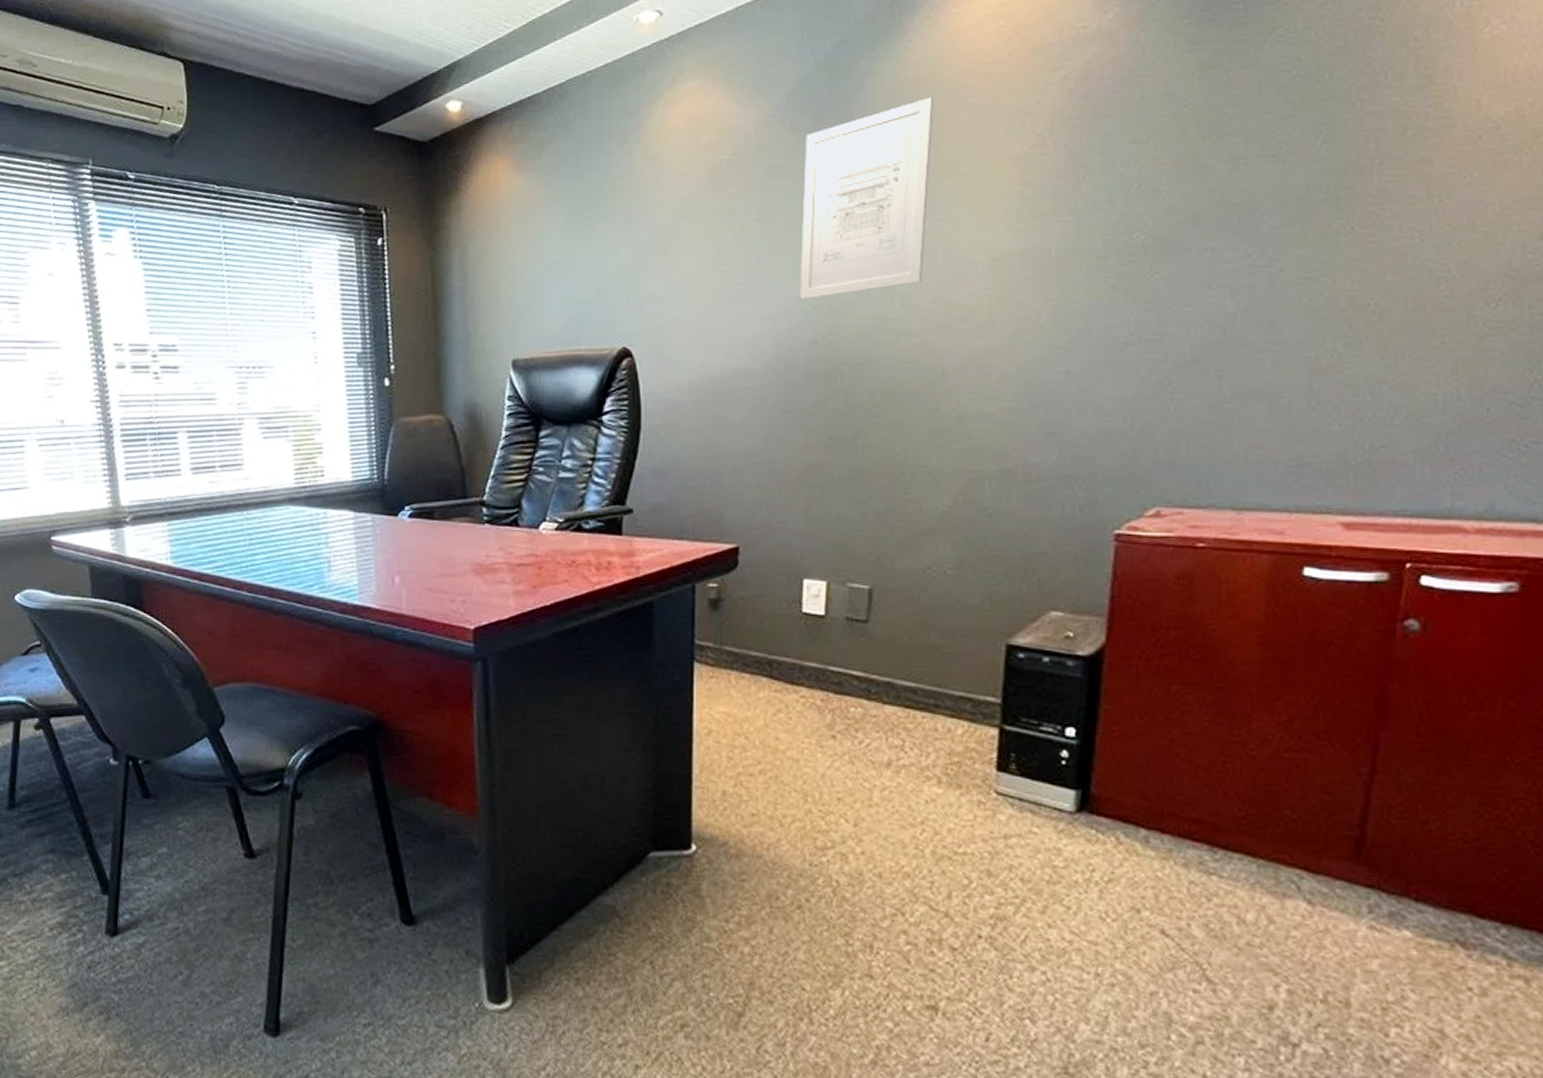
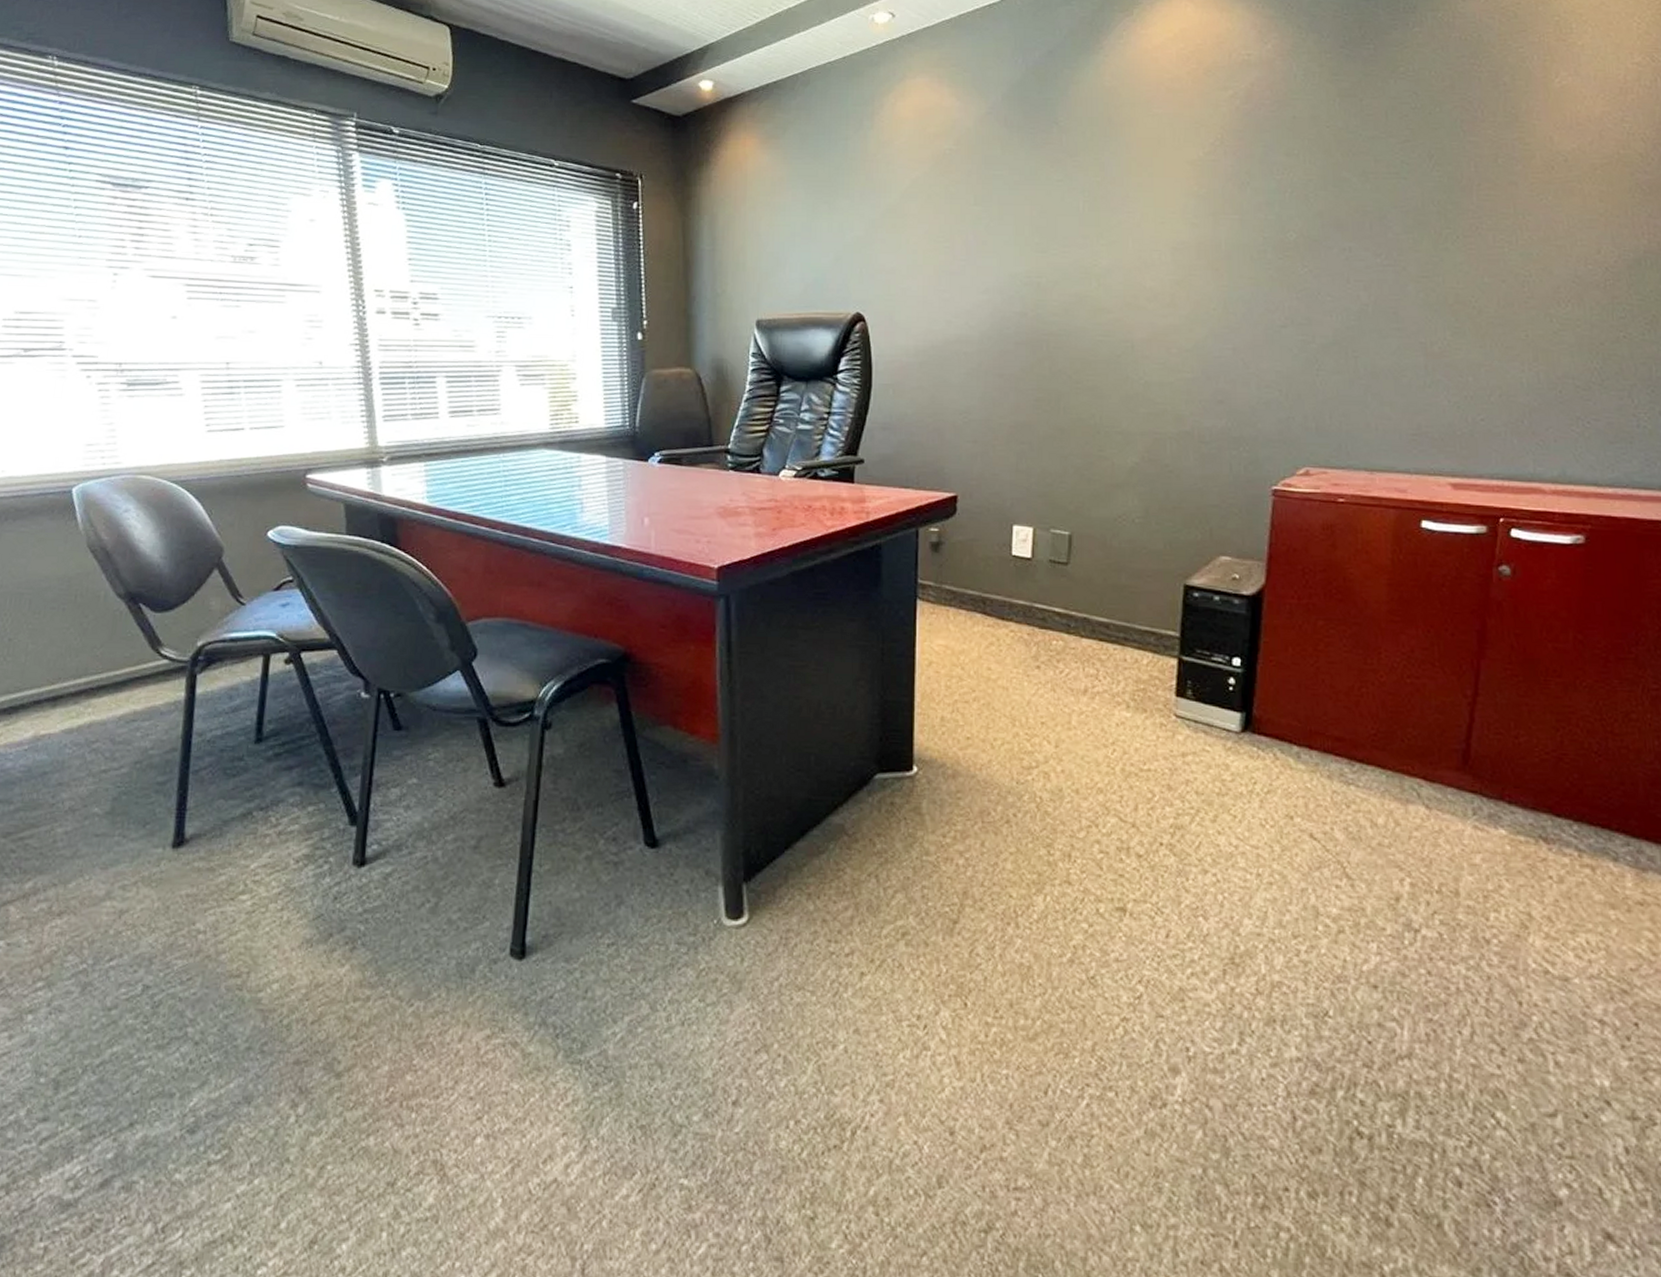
wall art: present [799,96,933,300] -> none [1011,105,1125,277]

